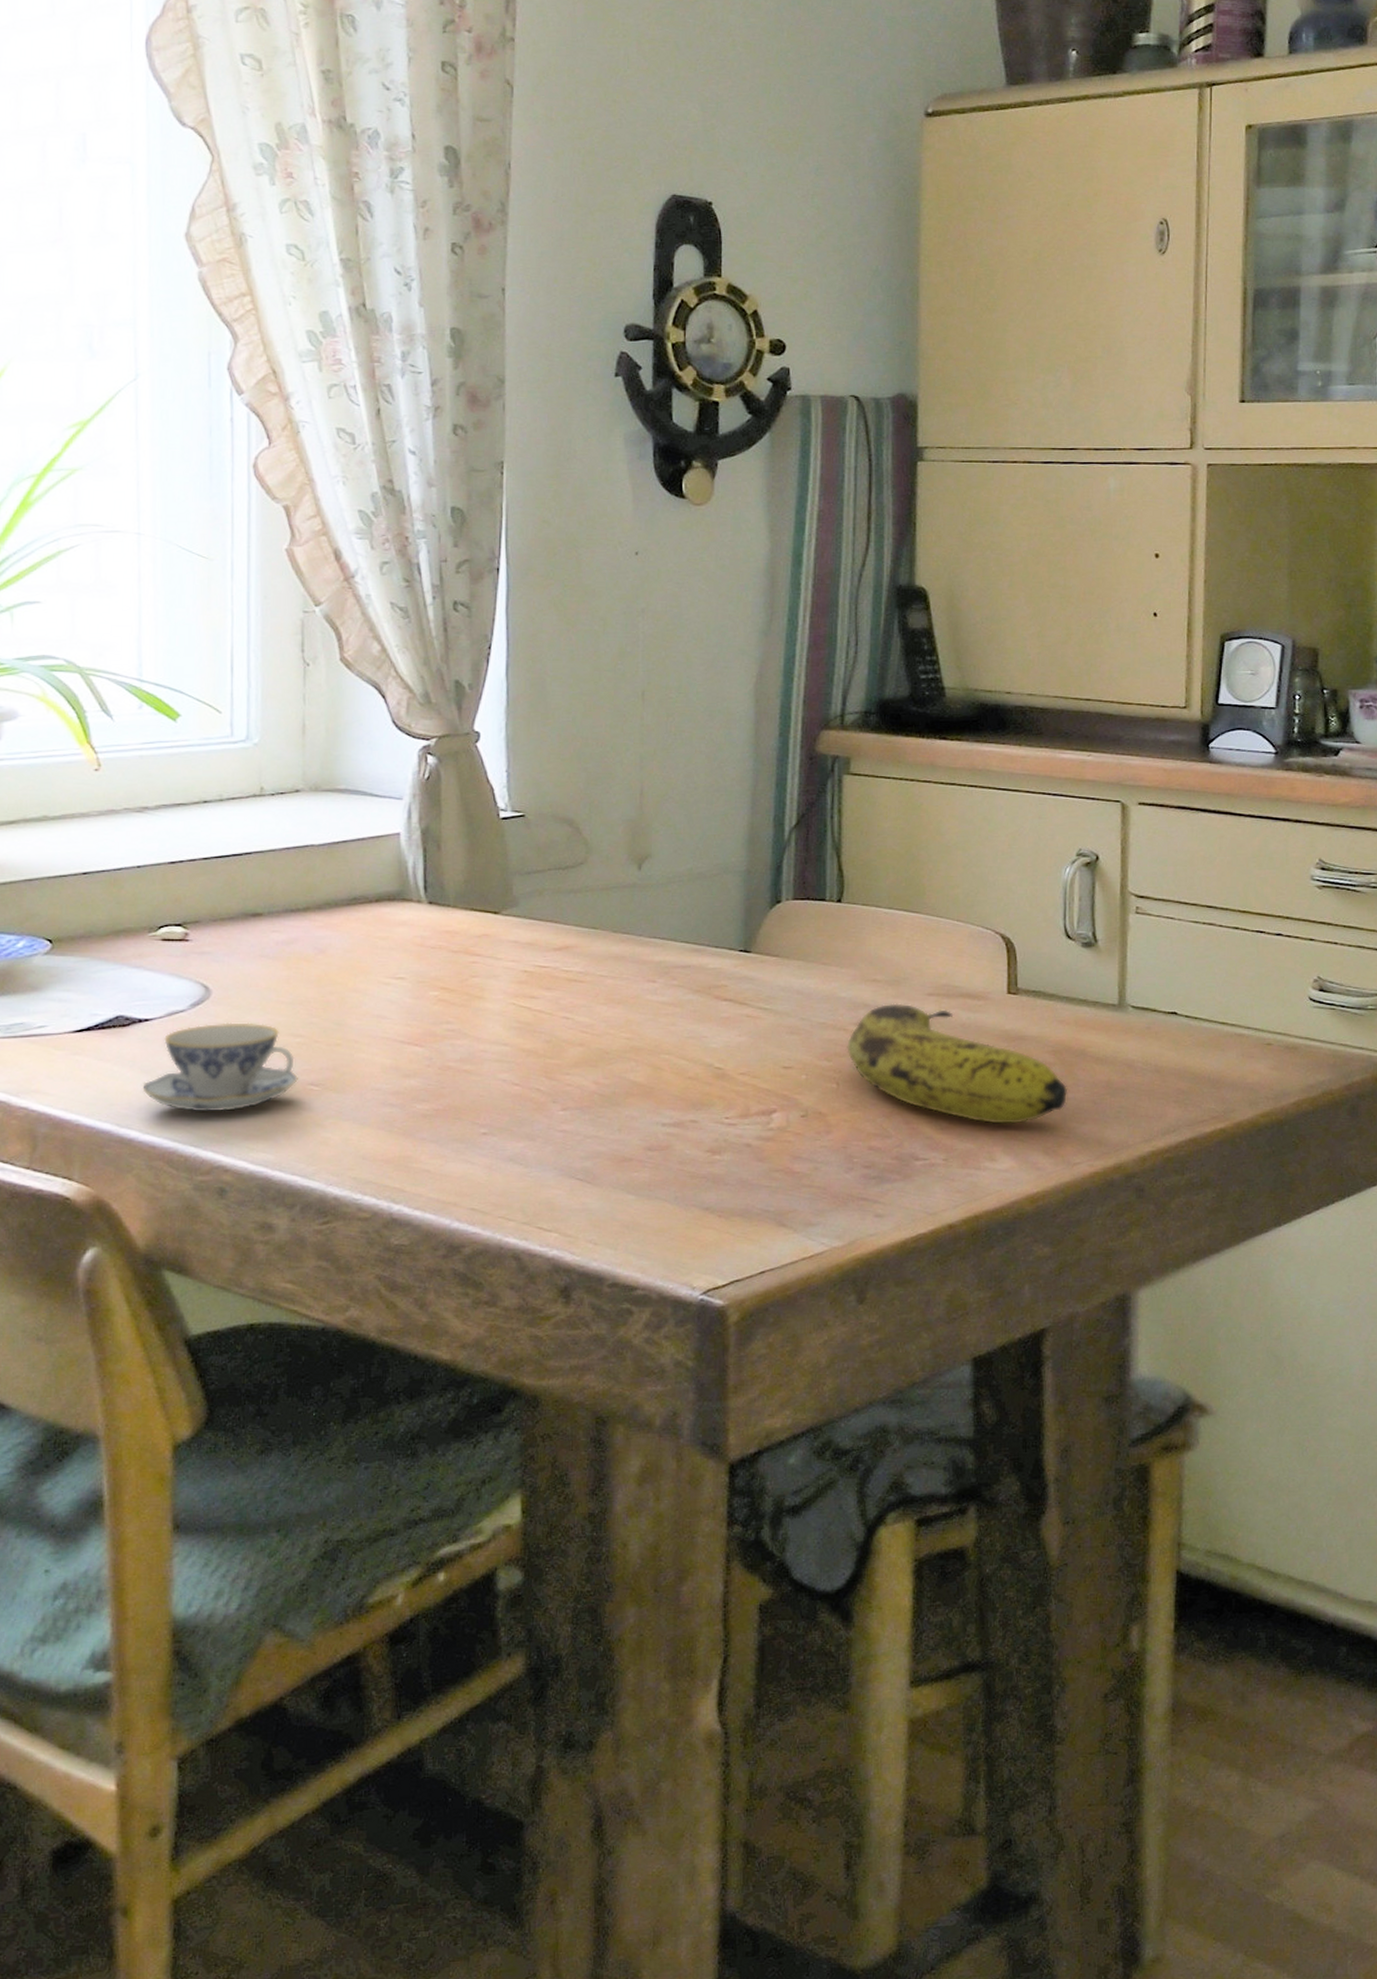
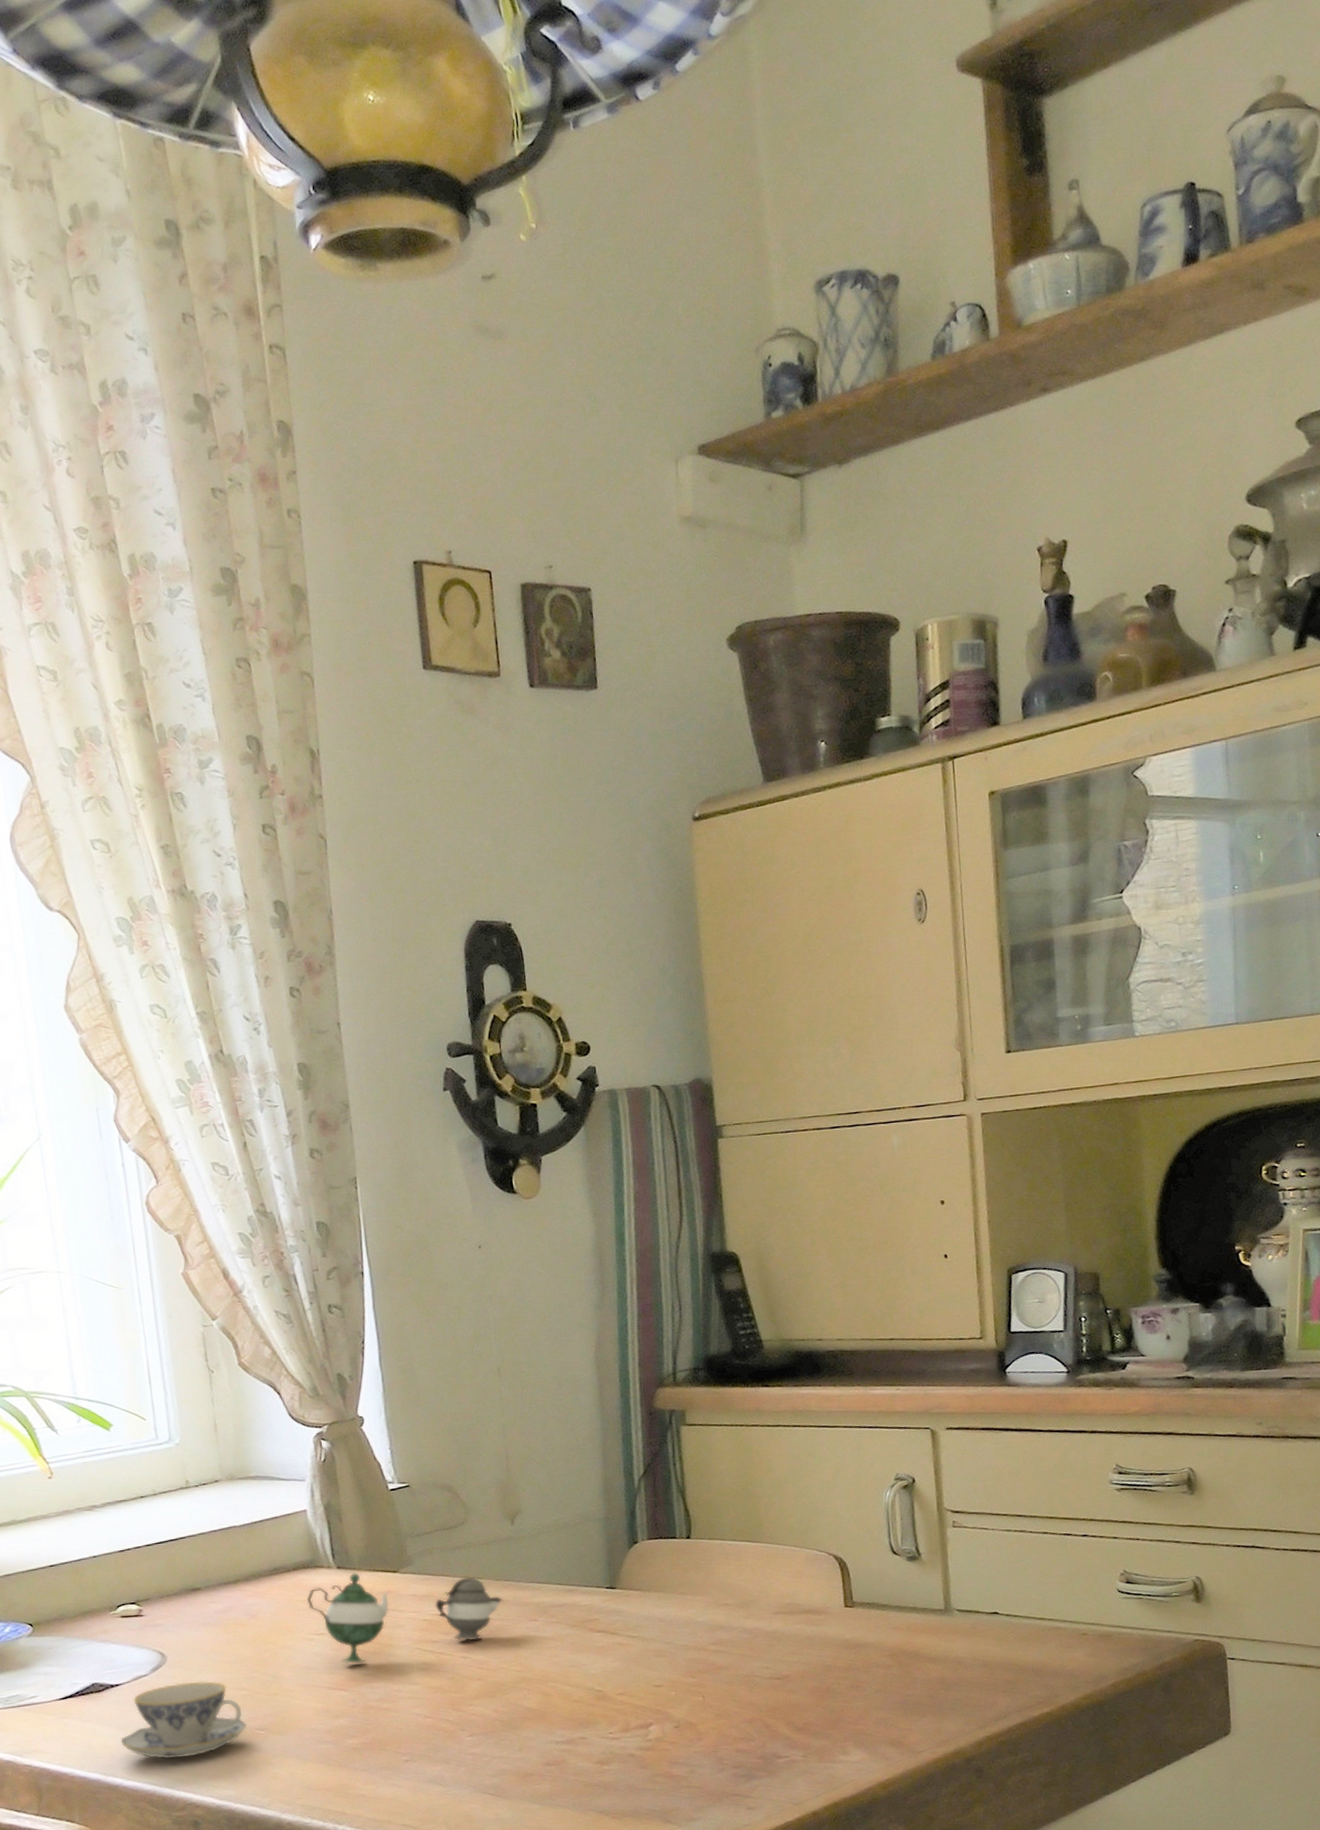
teapot: none [388,910,620,1016] -> present [306,1572,504,1664]
fruit: present [847,1003,1068,1124] -> none [707,1623,907,1722]

